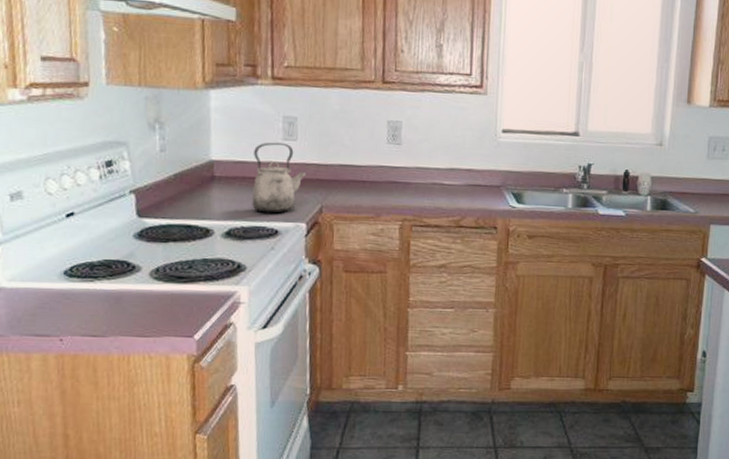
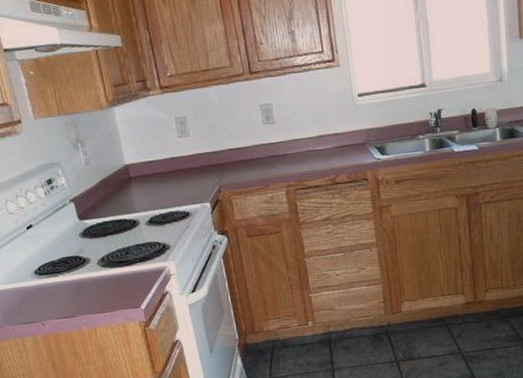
kettle: present [252,142,307,214] -> none [157,140,203,200]

